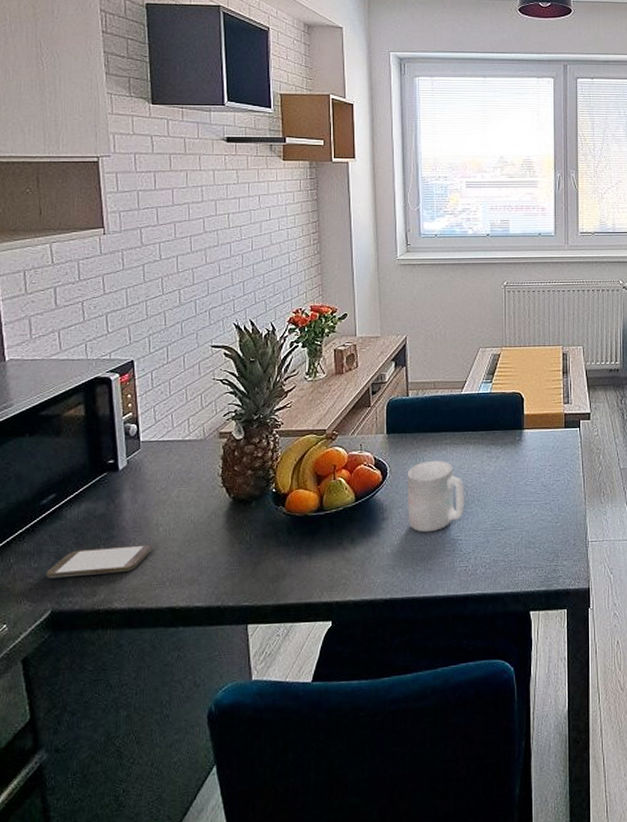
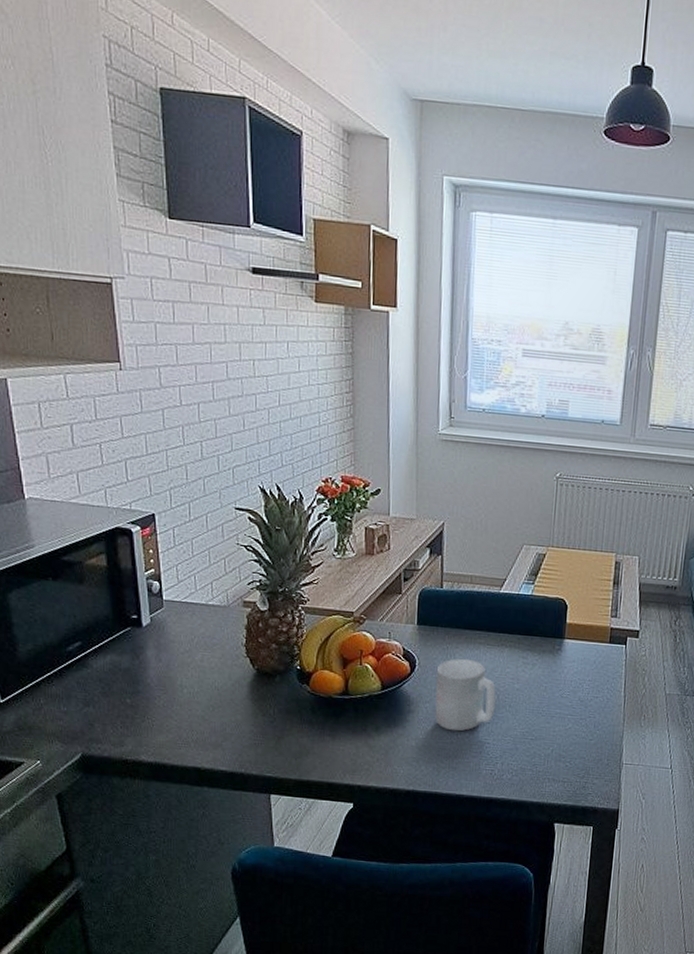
smartphone: present [45,544,152,579] -> none [75,700,177,728]

